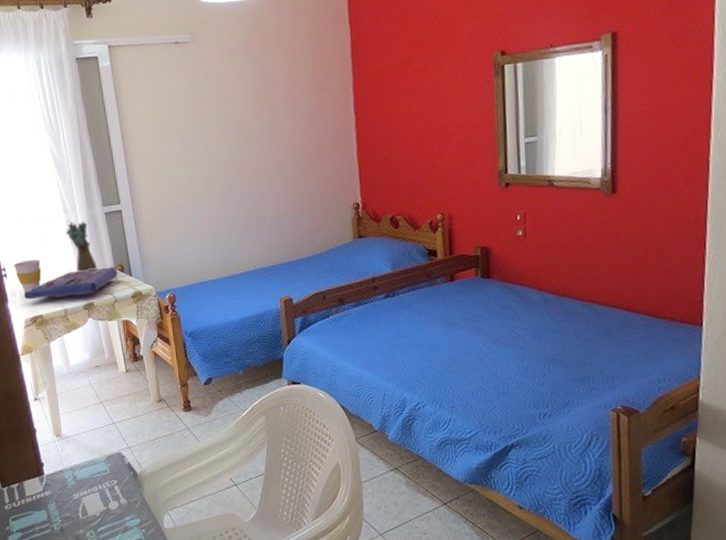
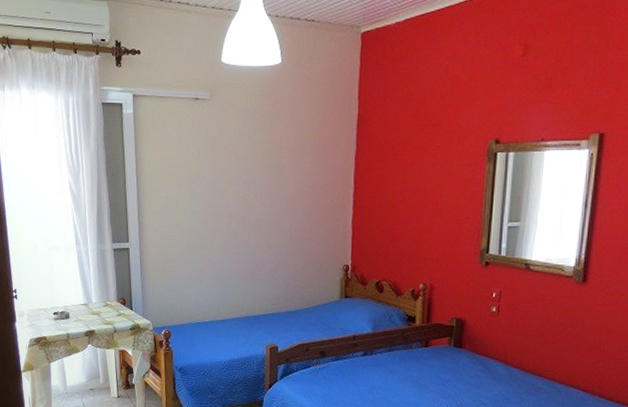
cup: present [13,259,42,292] -> none [24,284,50,314]
tote bag: present [23,267,118,300] -> none [31,299,120,325]
vase: present [65,219,97,272] -> none [75,252,101,301]

